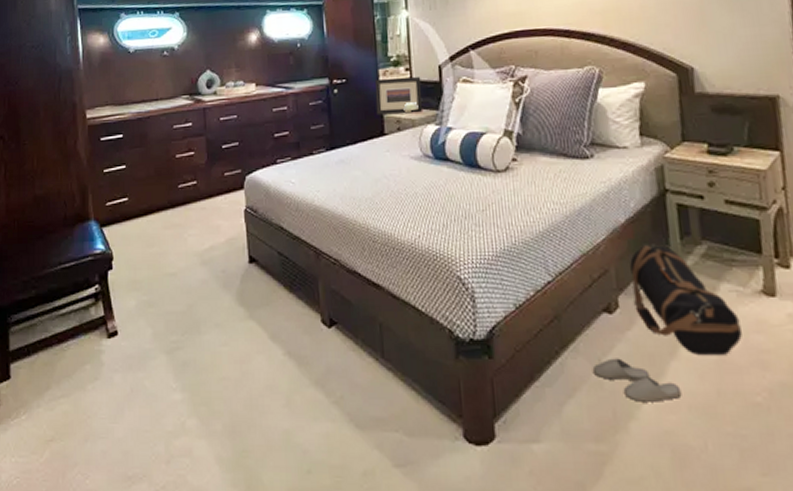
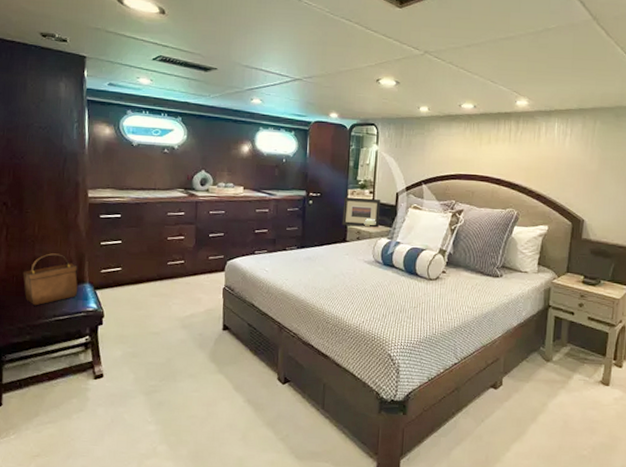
handbag: none [24,188,83,253] -> present [23,253,79,306]
slippers: present [593,358,682,402] -> none [477,419,535,451]
duffel bag: present [630,244,742,355] -> none [513,343,583,422]

